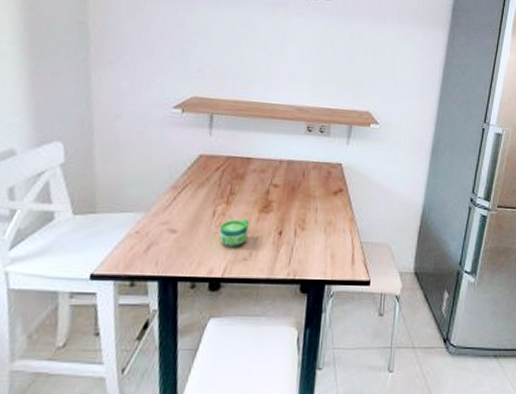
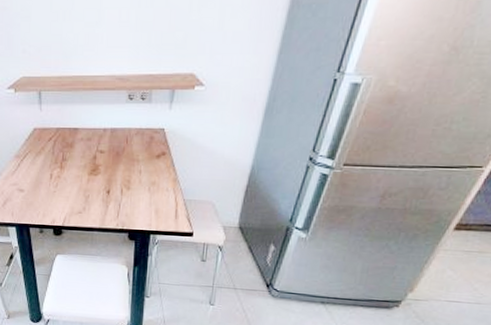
cup: present [219,218,250,248] -> none [57,180,81,203]

